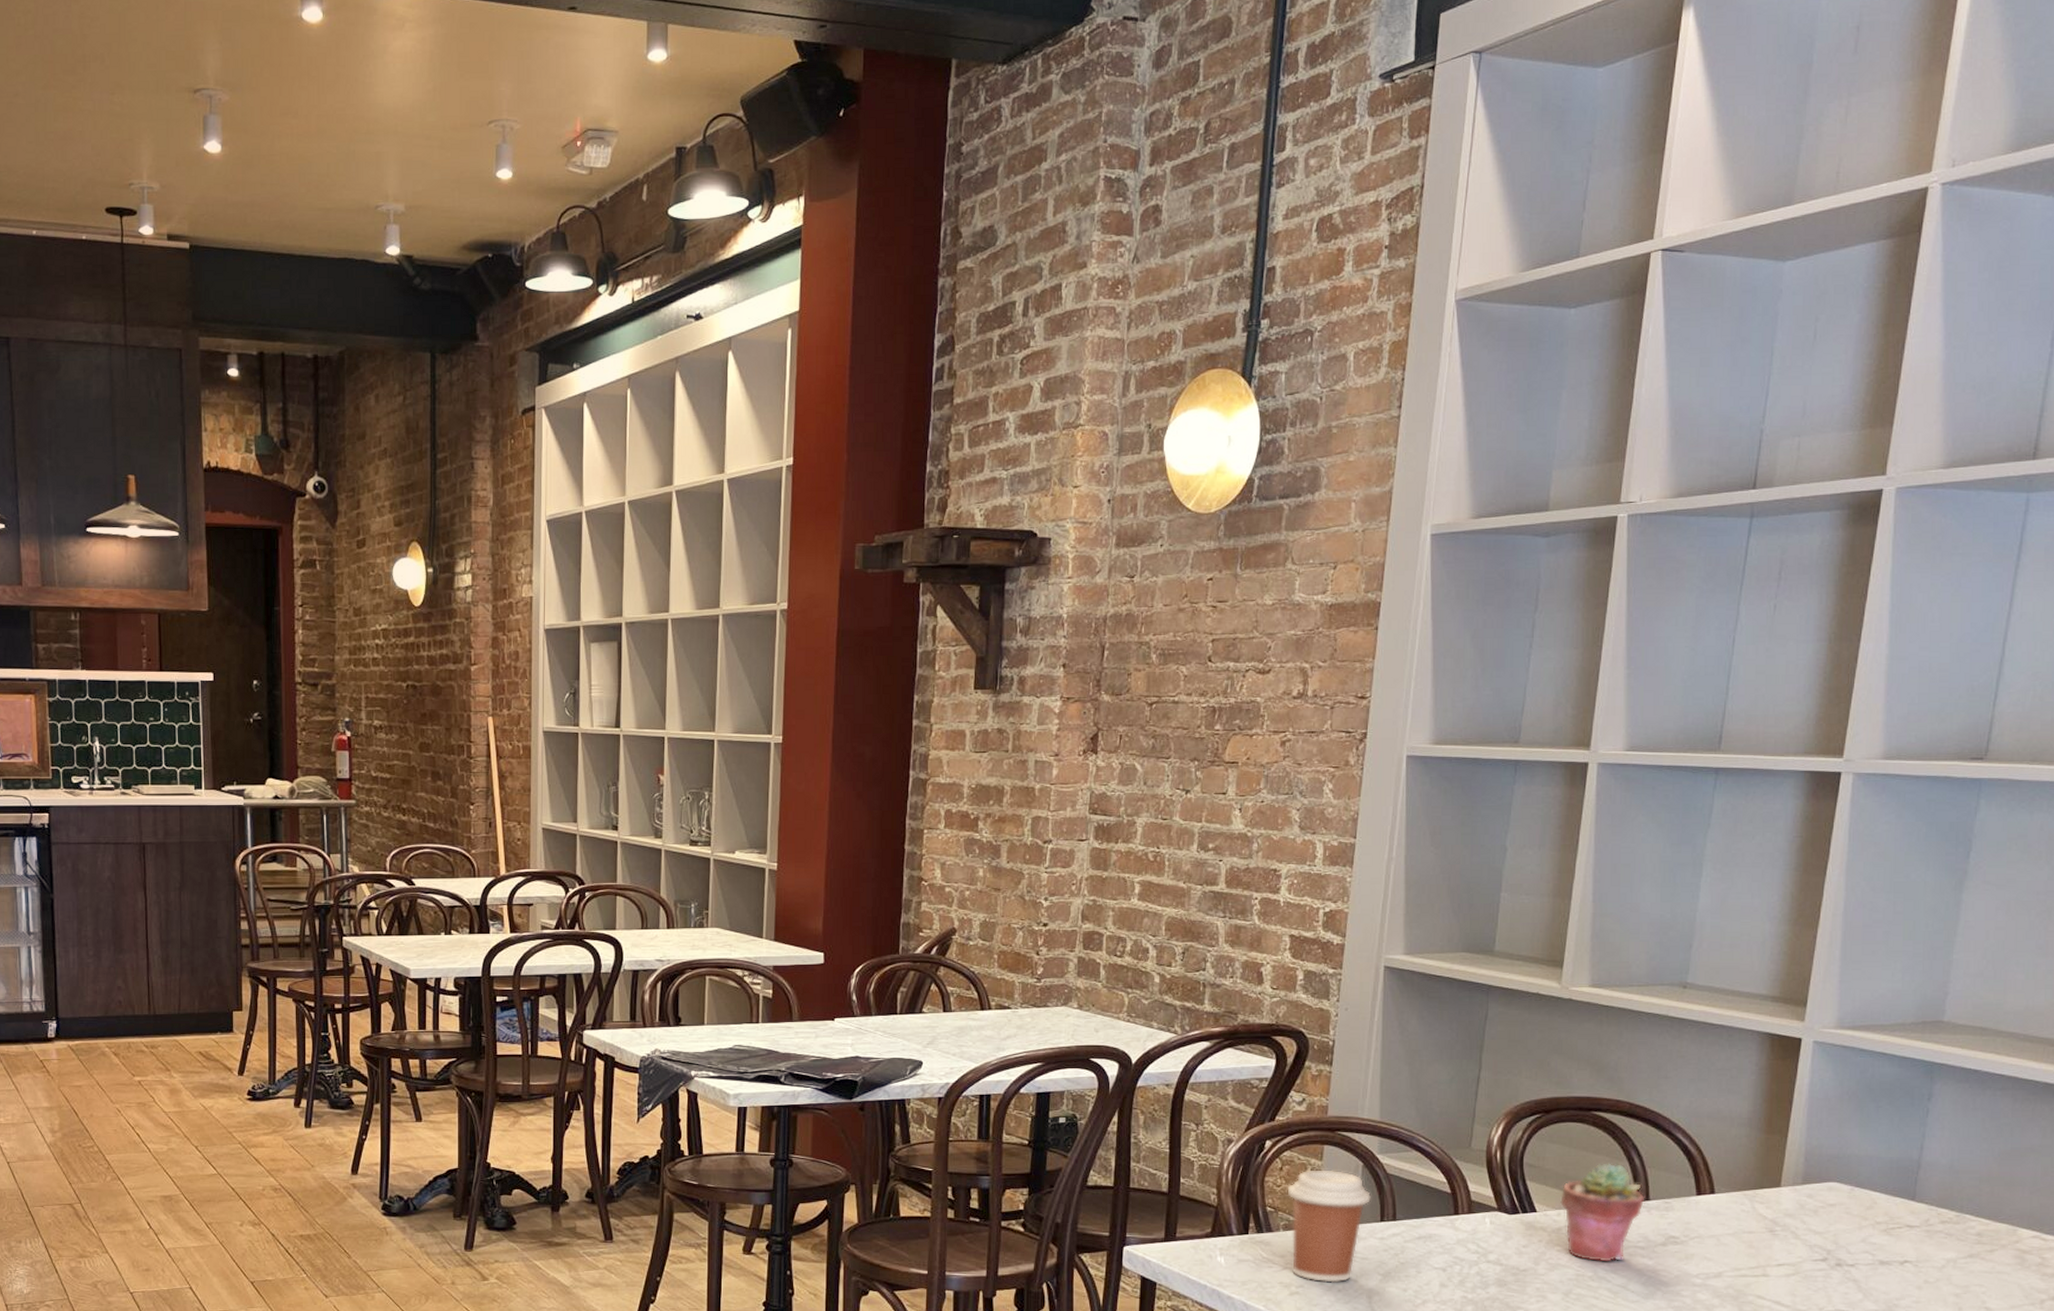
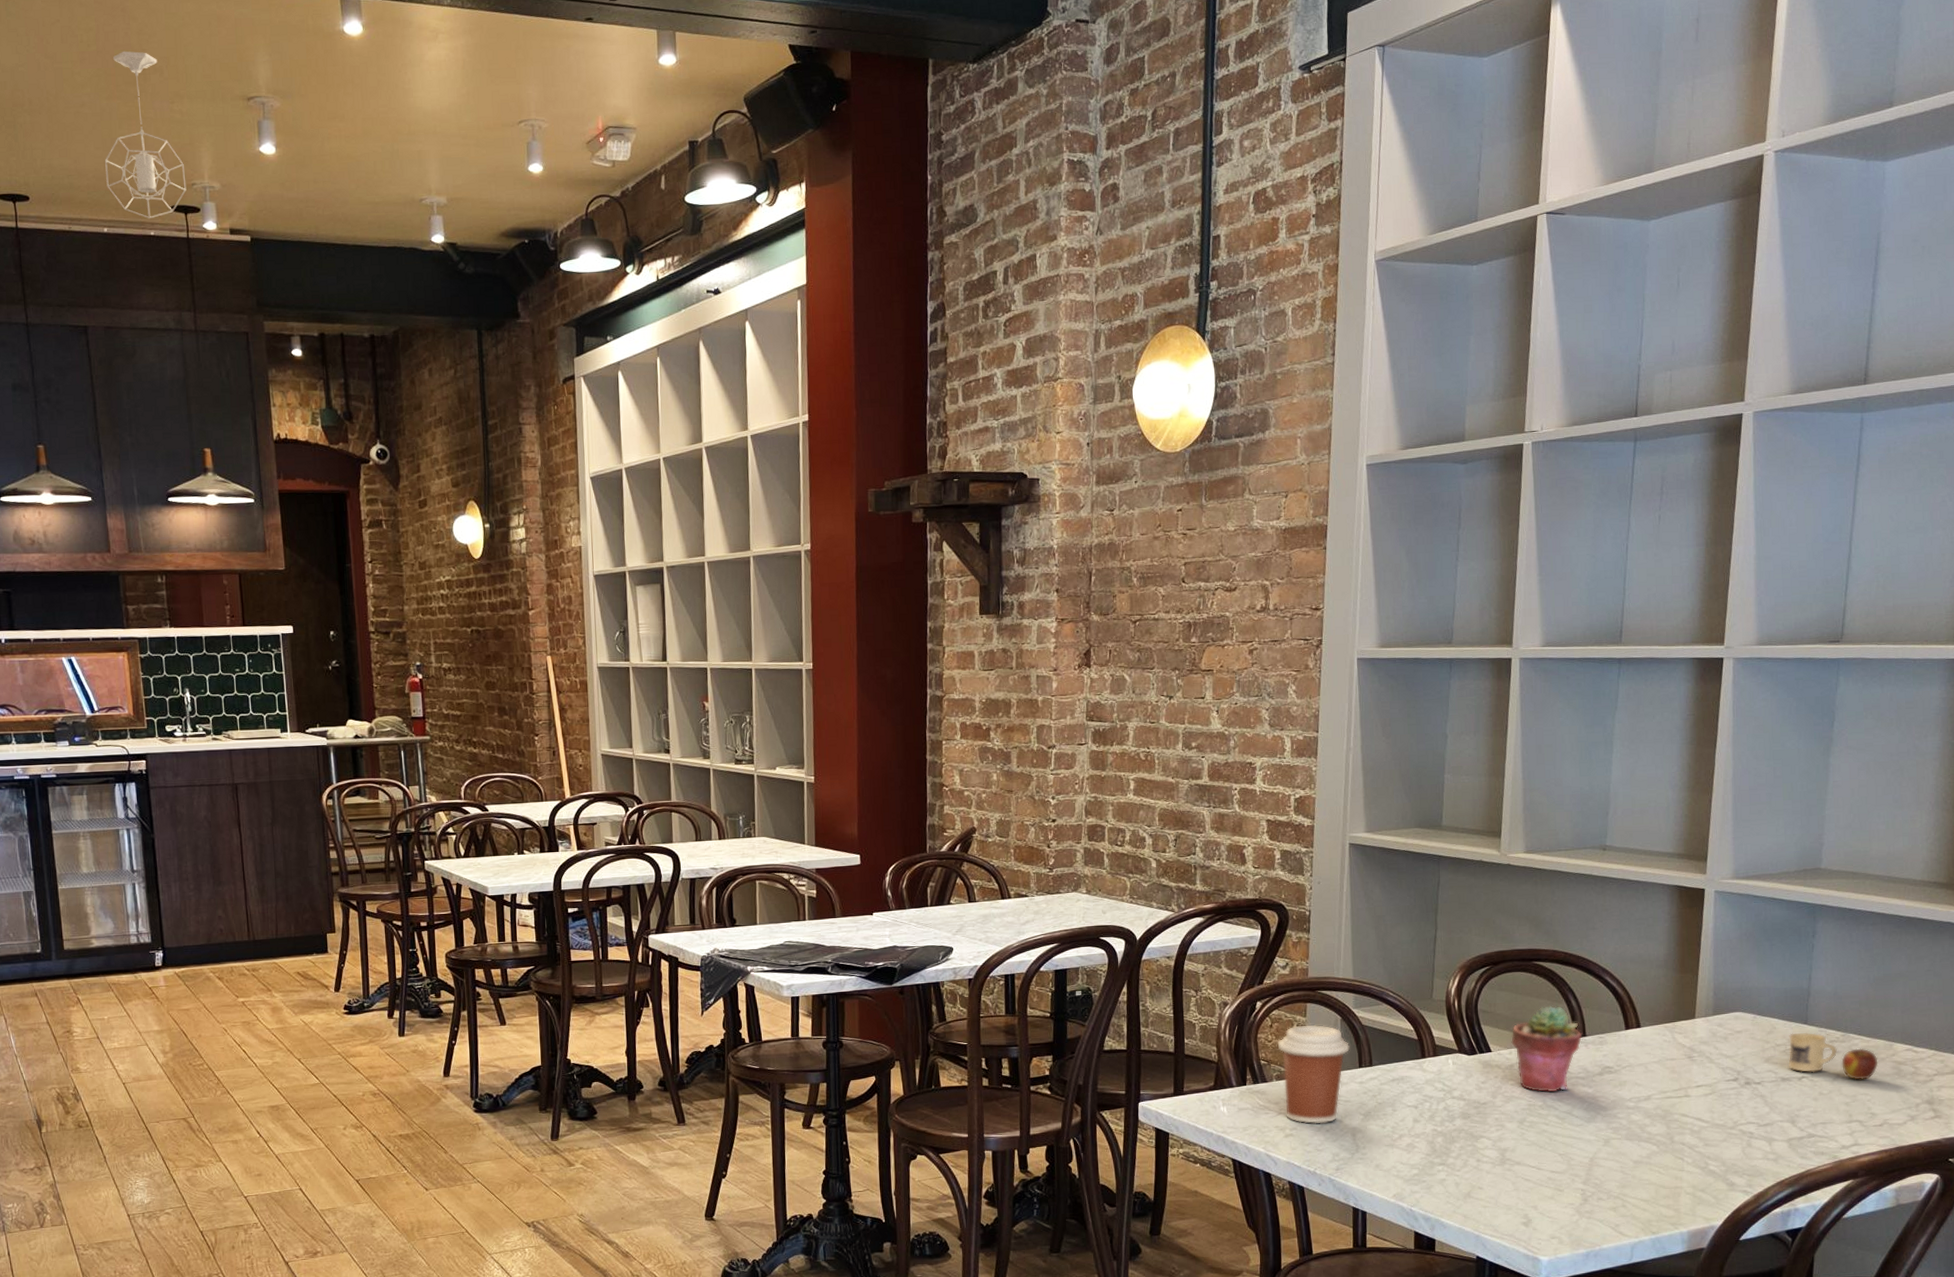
pendant light: none [37,36,123,222] -> present [105,51,187,219]
mug: none [1889,1210,1998,1269] -> present [1788,1032,1878,1080]

